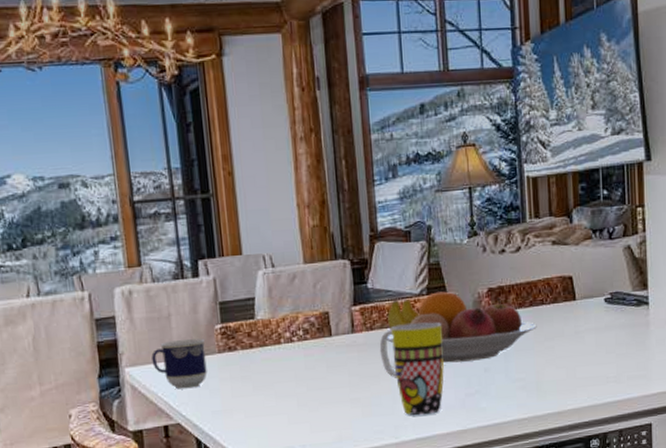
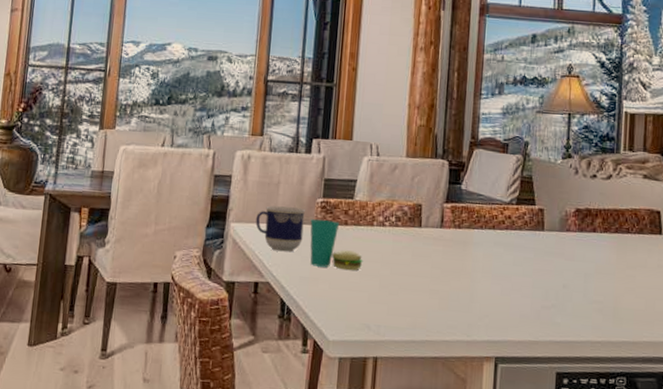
cup: none [212,346,276,398] -> present [310,218,363,271]
mug: present [379,322,444,416] -> none [464,228,526,320]
fruit bowl: present [387,291,537,363] -> none [472,203,620,276]

